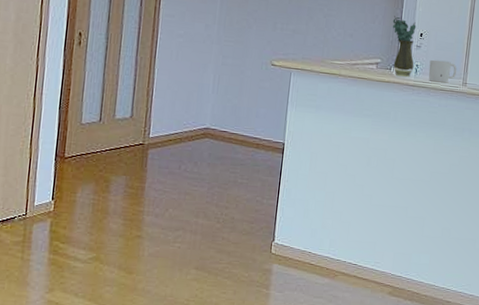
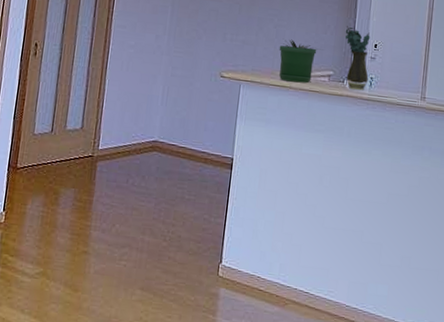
planter: none [328,28,369,71] -> present [279,39,321,84]
mug: present [428,59,457,84] -> none [383,72,415,98]

